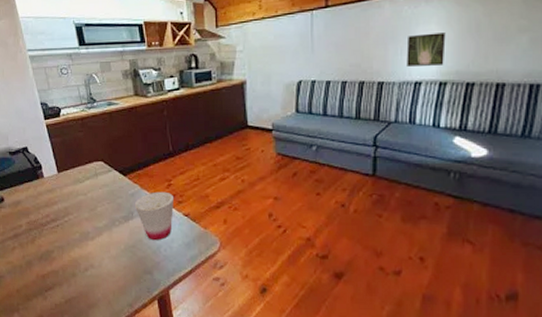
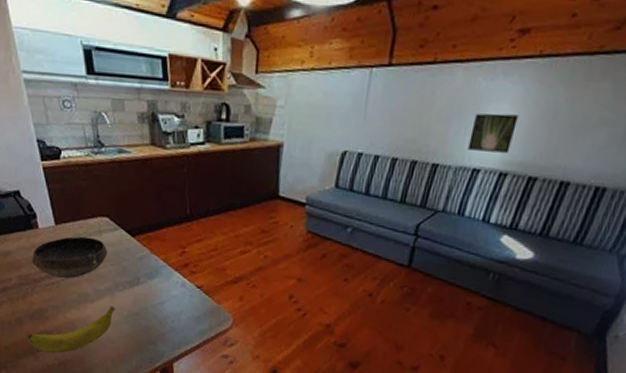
banana: none [37,241,113,292] -> present [27,305,115,353]
bowl: none [39,180,104,221] -> present [32,236,108,279]
cup: present [134,191,175,241] -> none [141,258,188,311]

